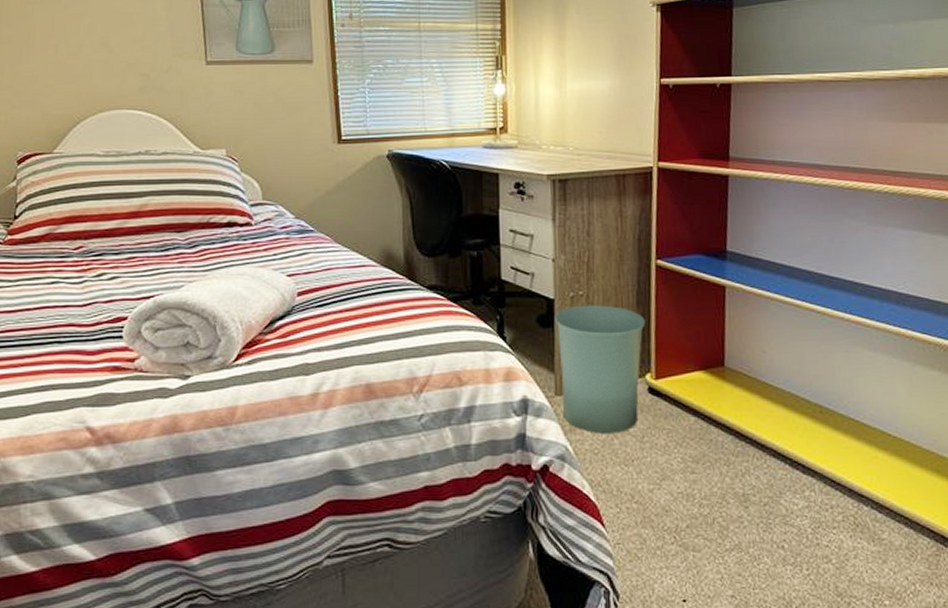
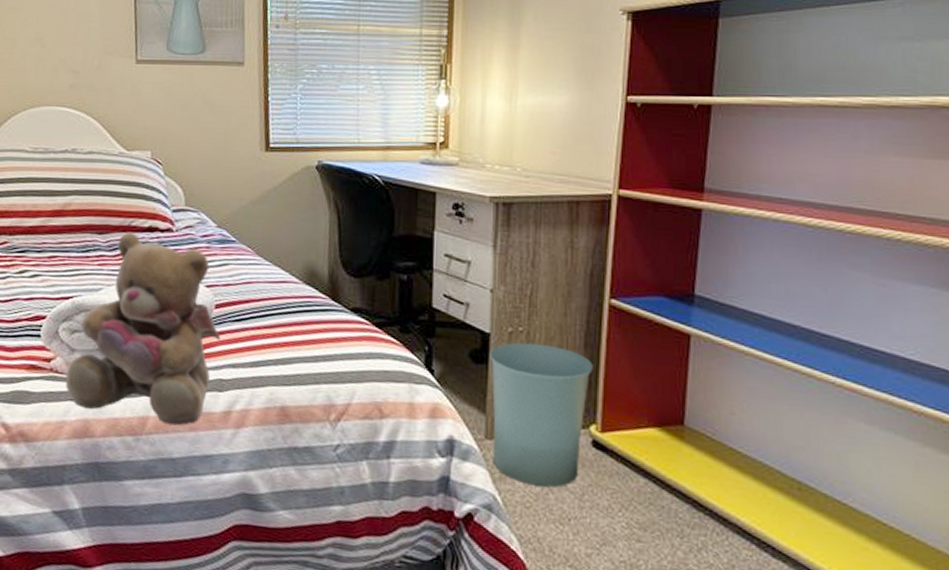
teddy bear: none [150,228,305,412] -> present [65,231,221,426]

